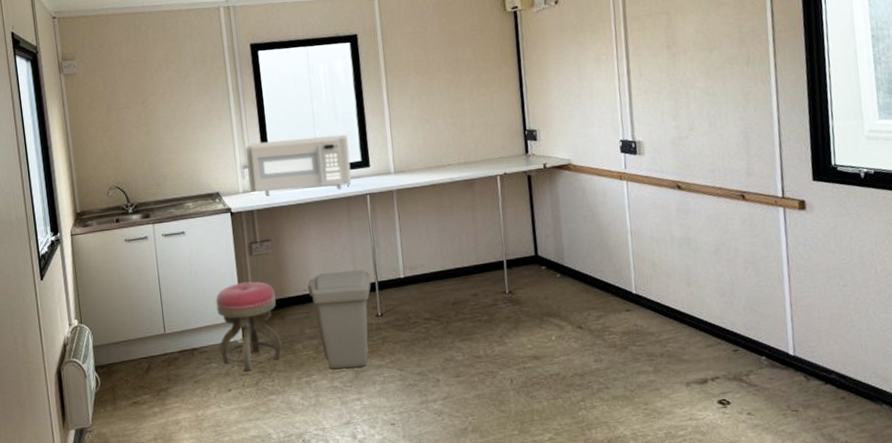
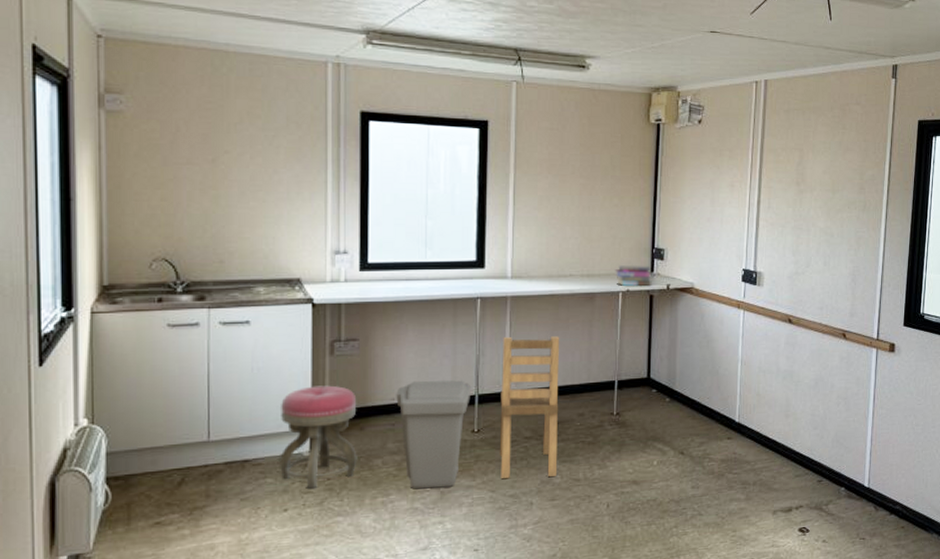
microwave: present [245,134,352,196] -> none [339,226,463,289]
chair: none [394,222,458,359] -> present [499,336,560,480]
books: none [489,147,528,170] -> present [614,264,652,287]

